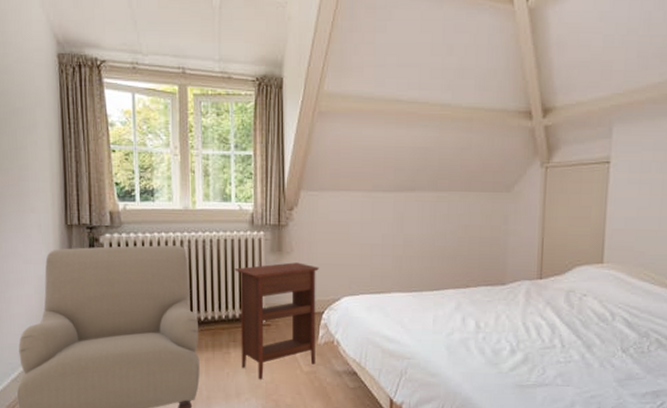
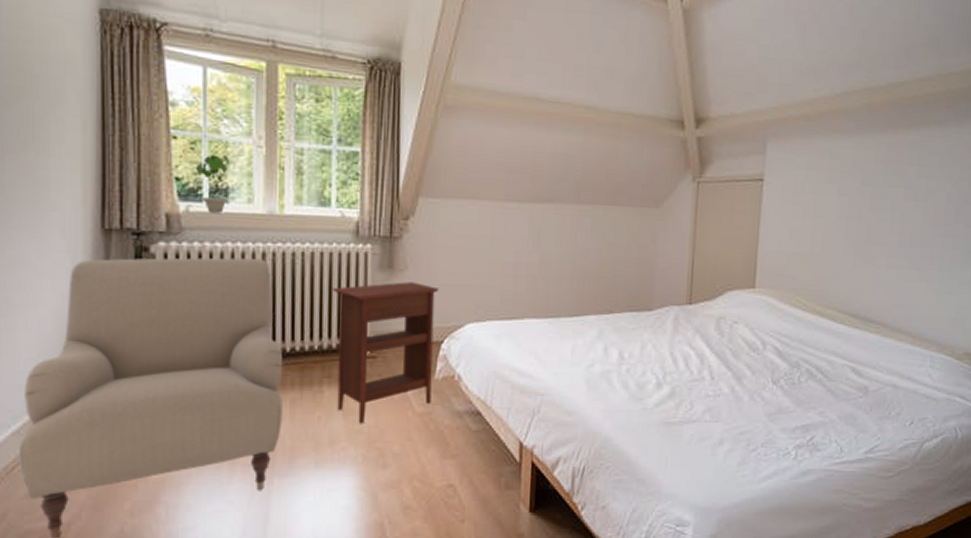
potted plant: none [130,163,155,210] -> present [197,154,230,213]

